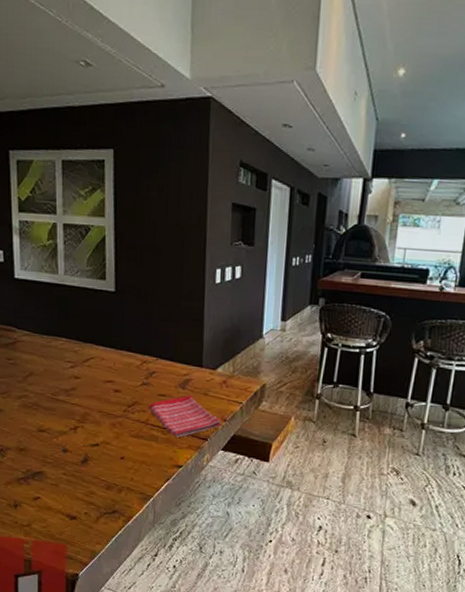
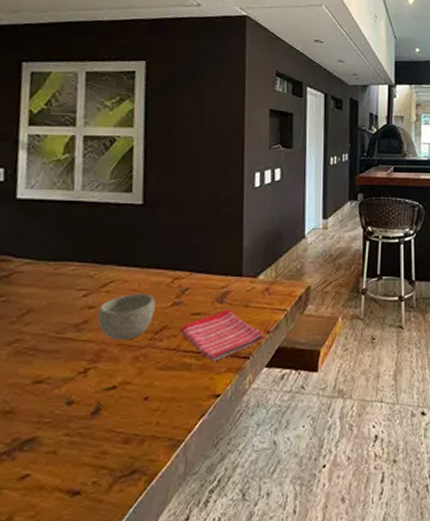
bowl: none [82,370,128,409] -> present [97,293,156,341]

